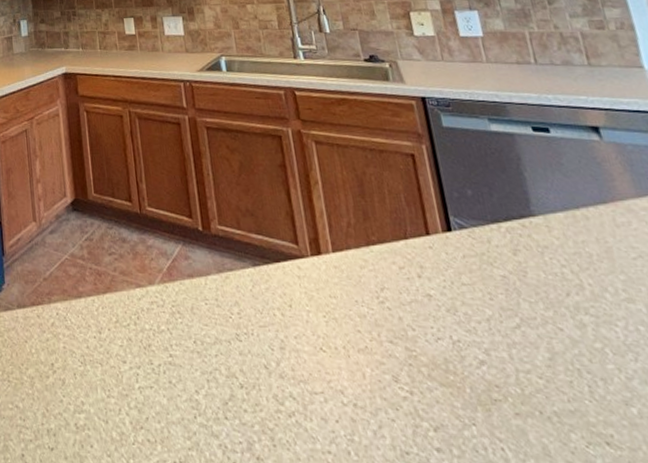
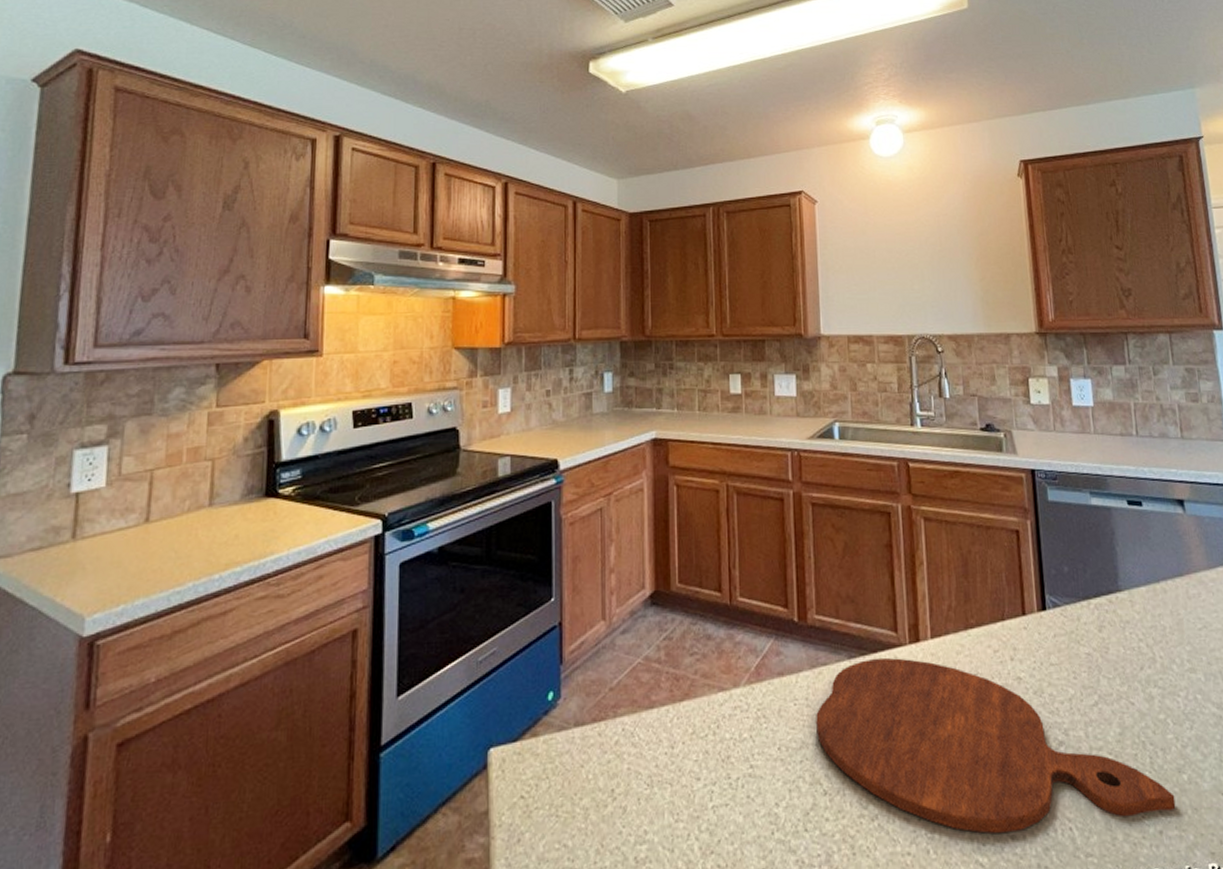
cutting board: none [226,267,627,445] -> present [816,657,1176,834]

